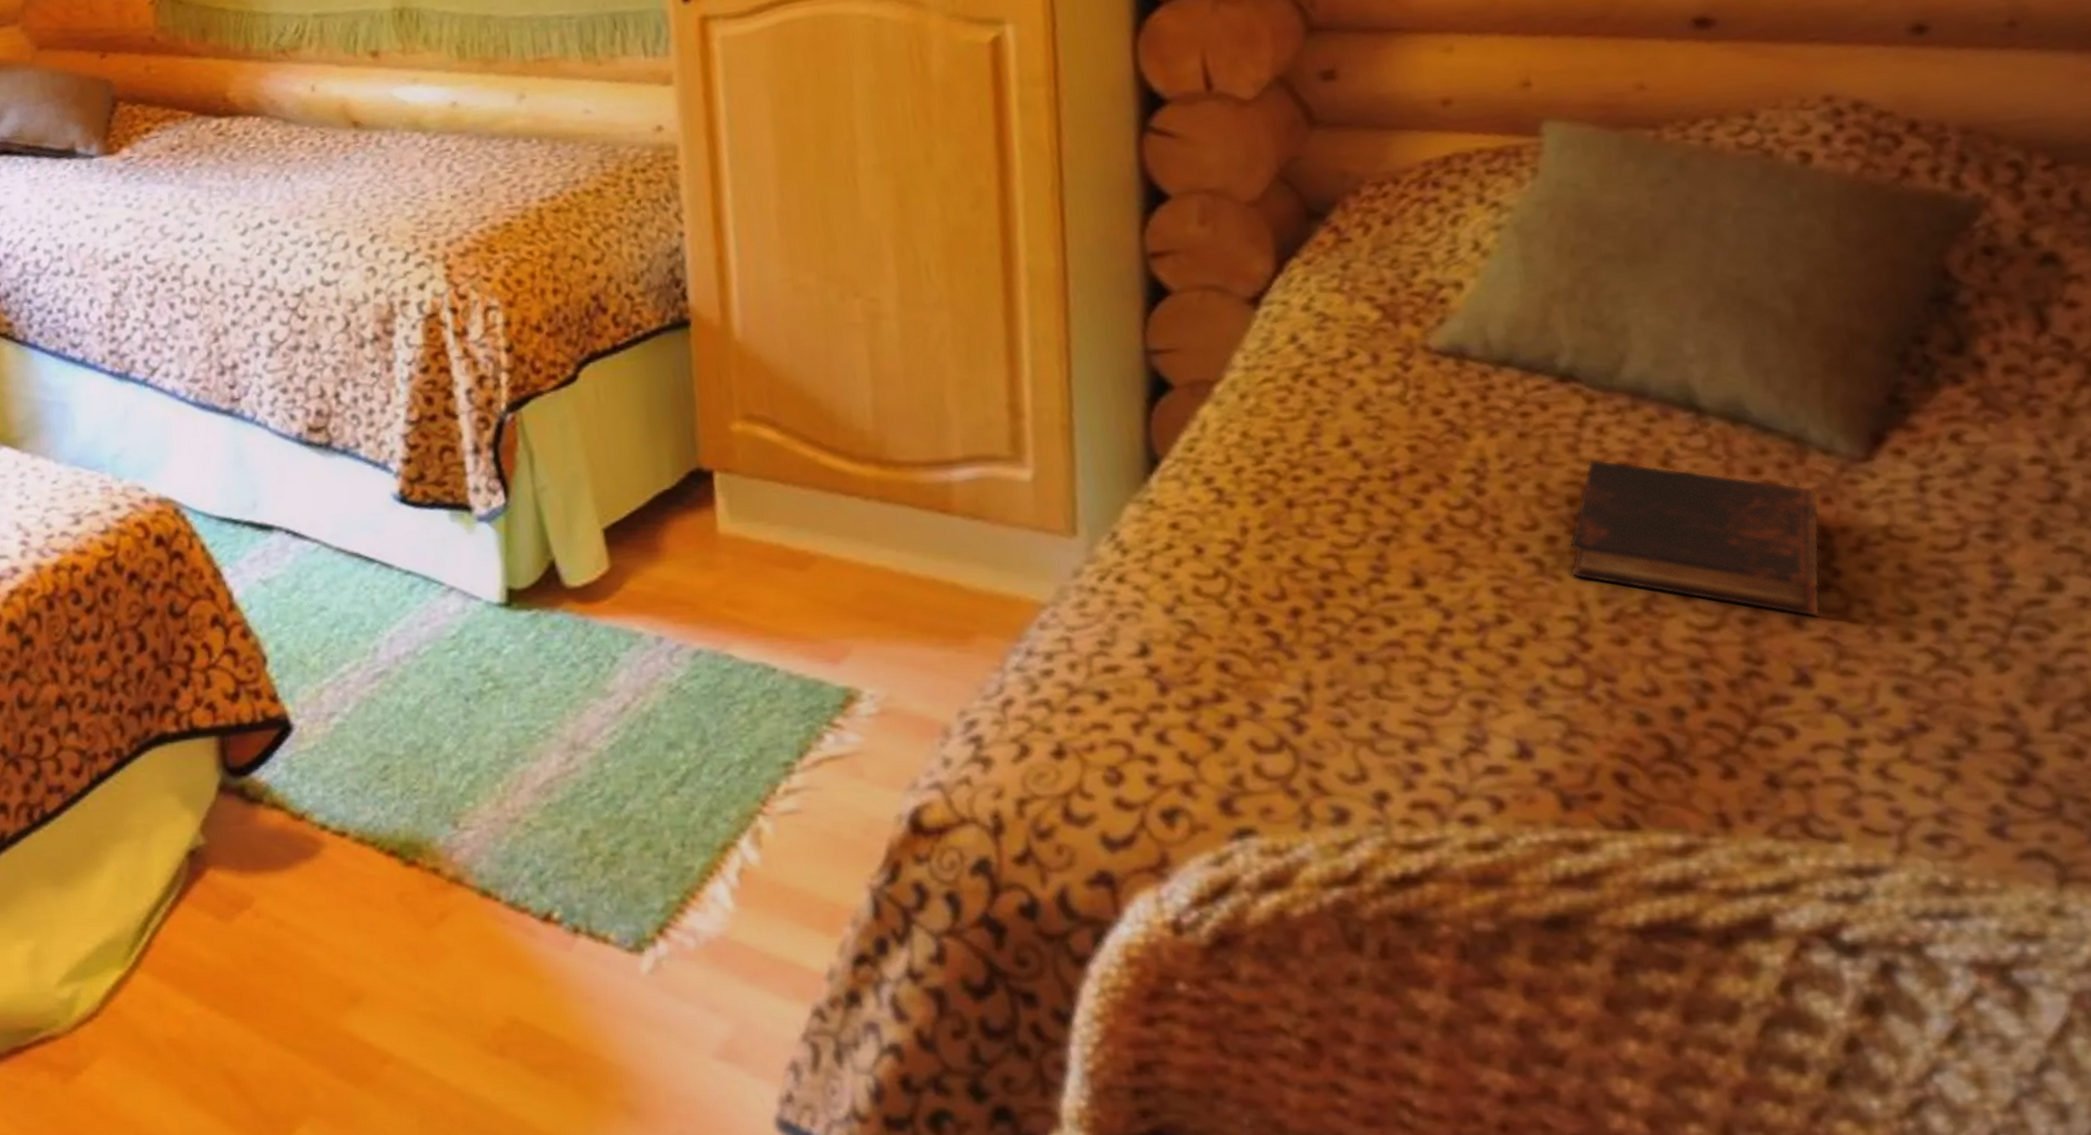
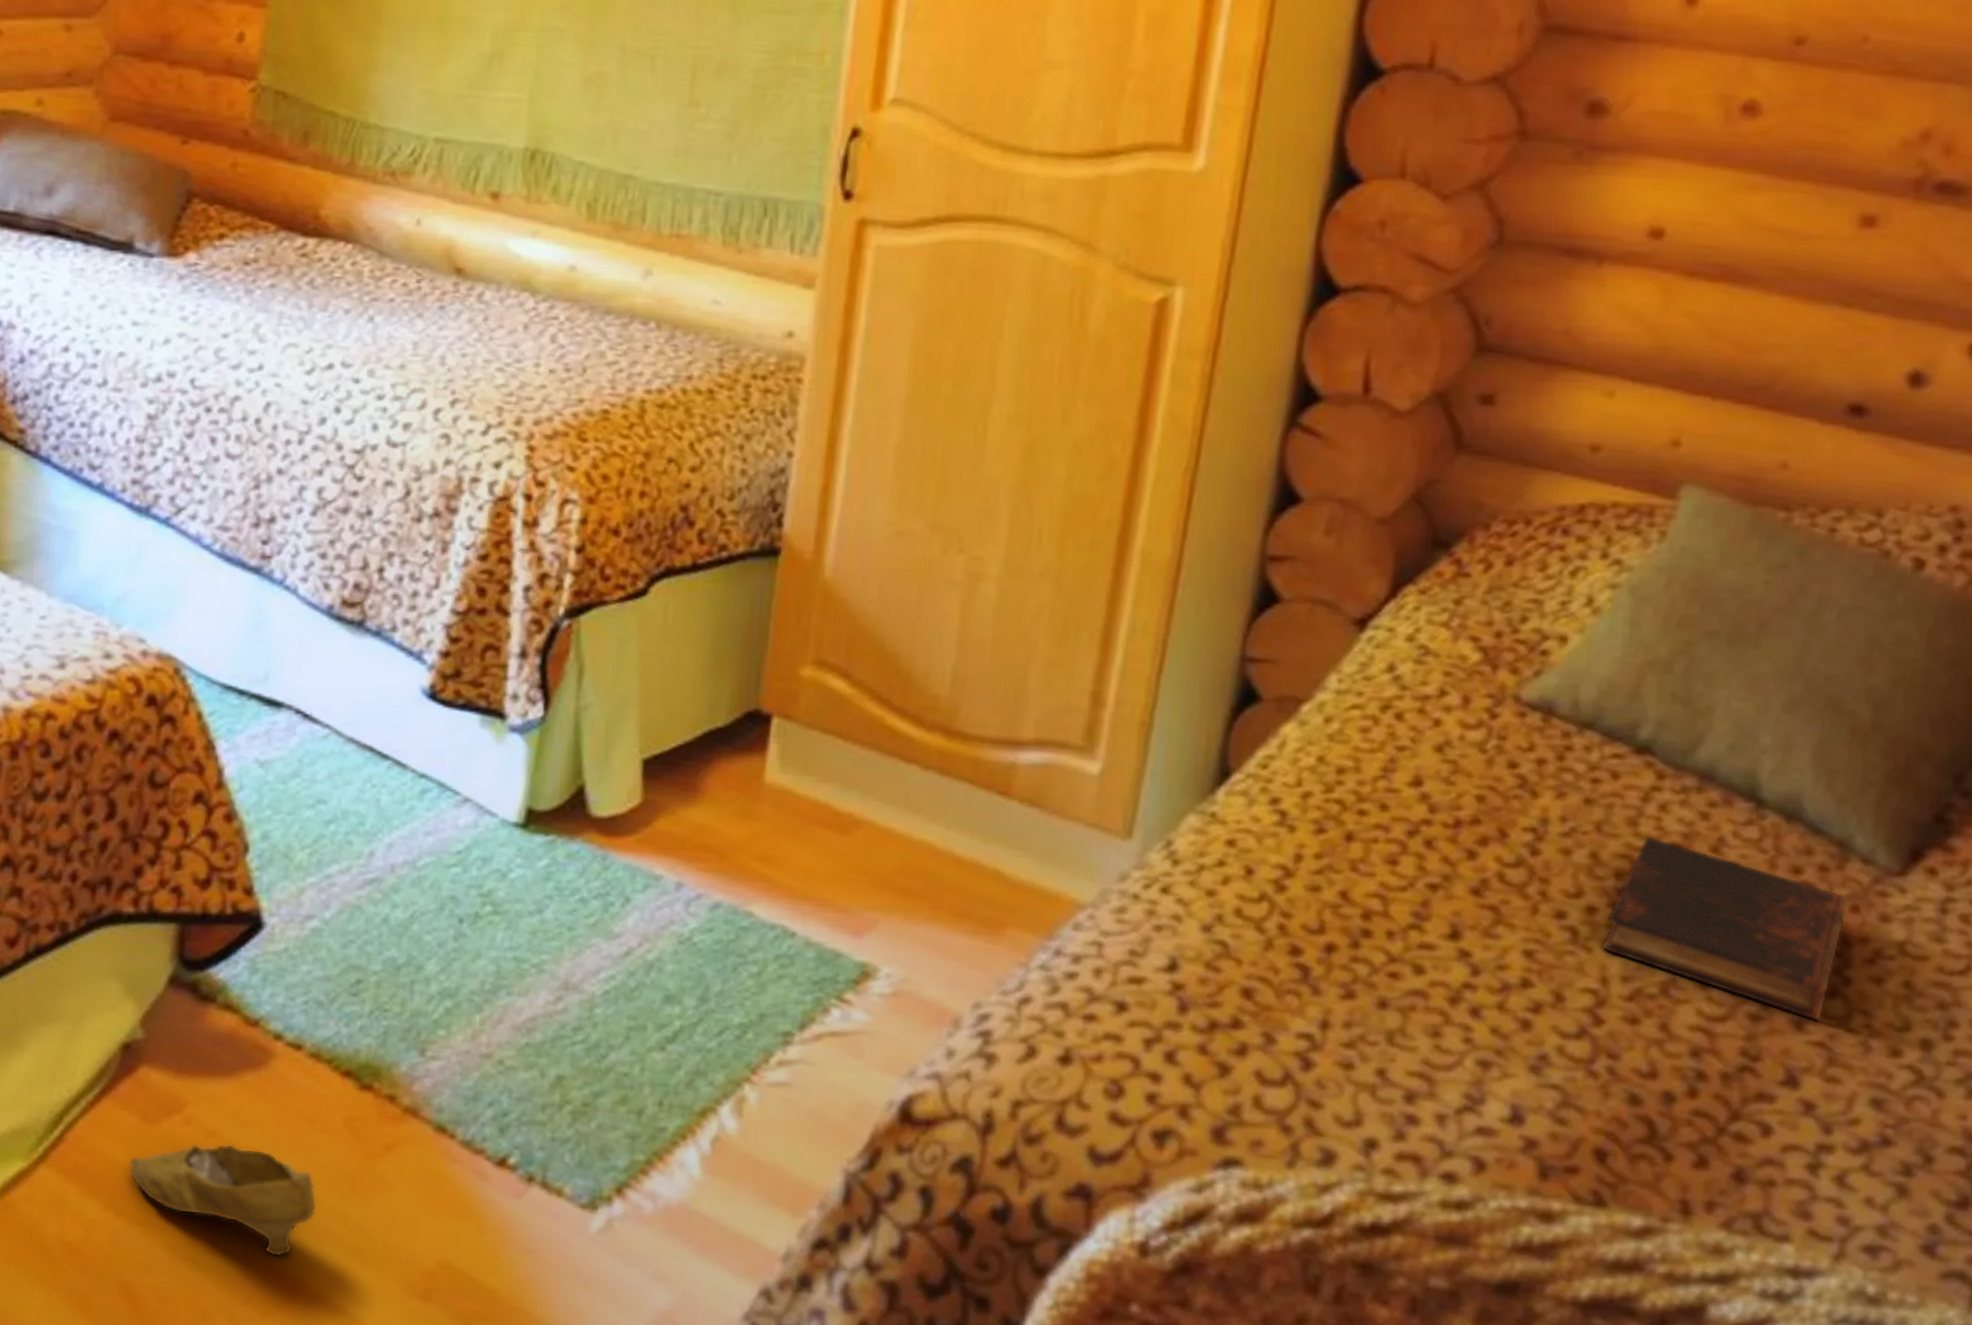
shoe: none [212,931,387,1030] -> present [128,1144,317,1257]

